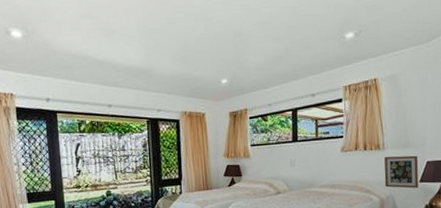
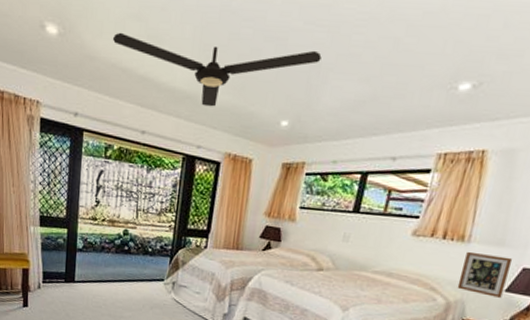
ceiling fan: none [70,23,242,77] -> present [112,32,322,107]

